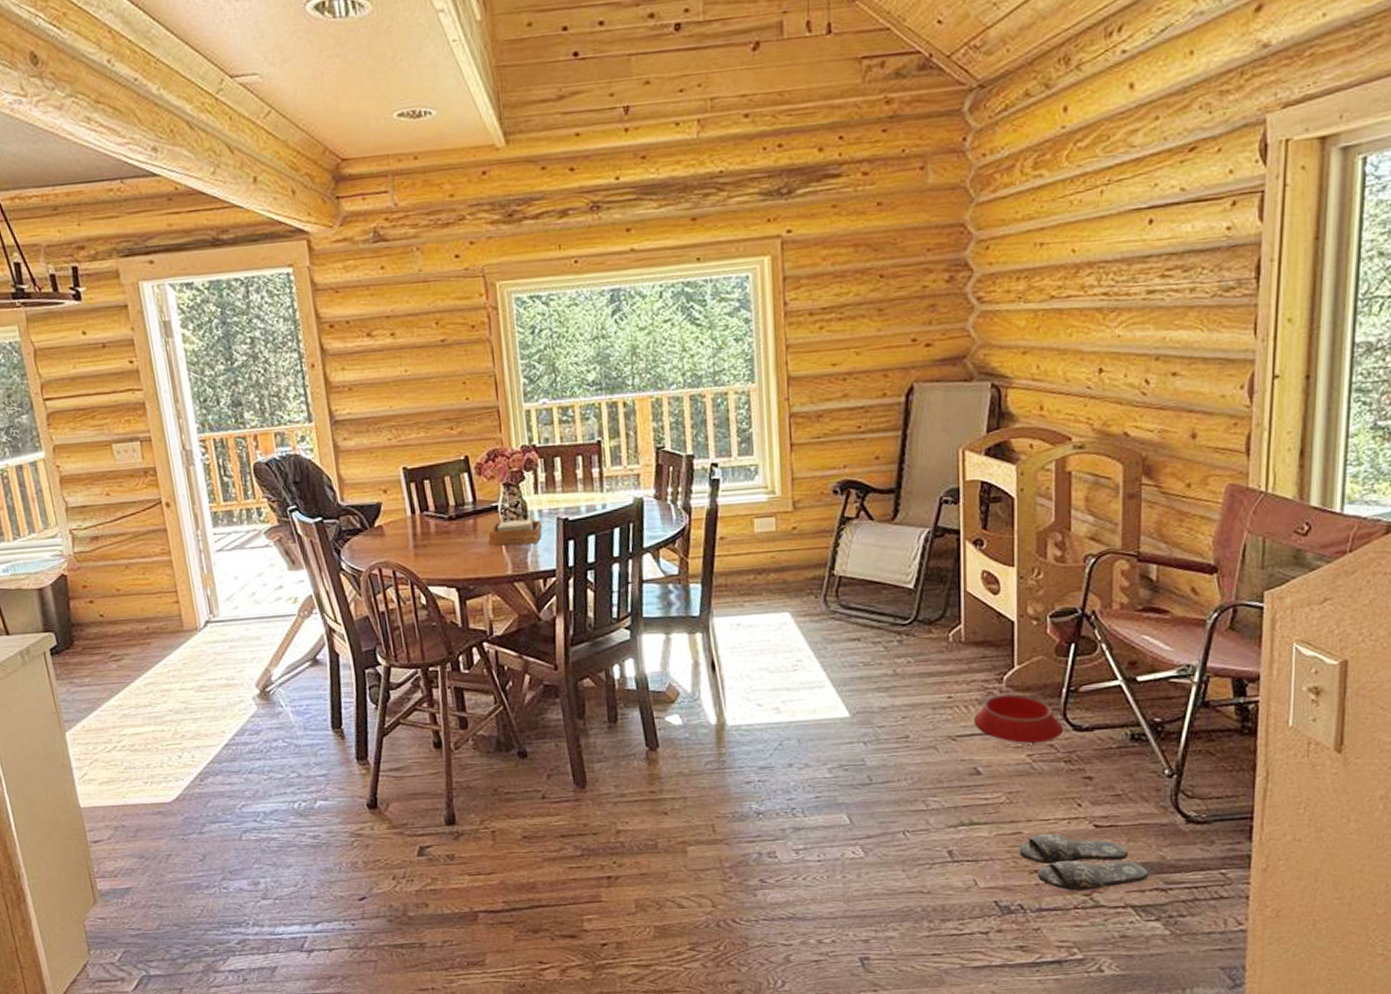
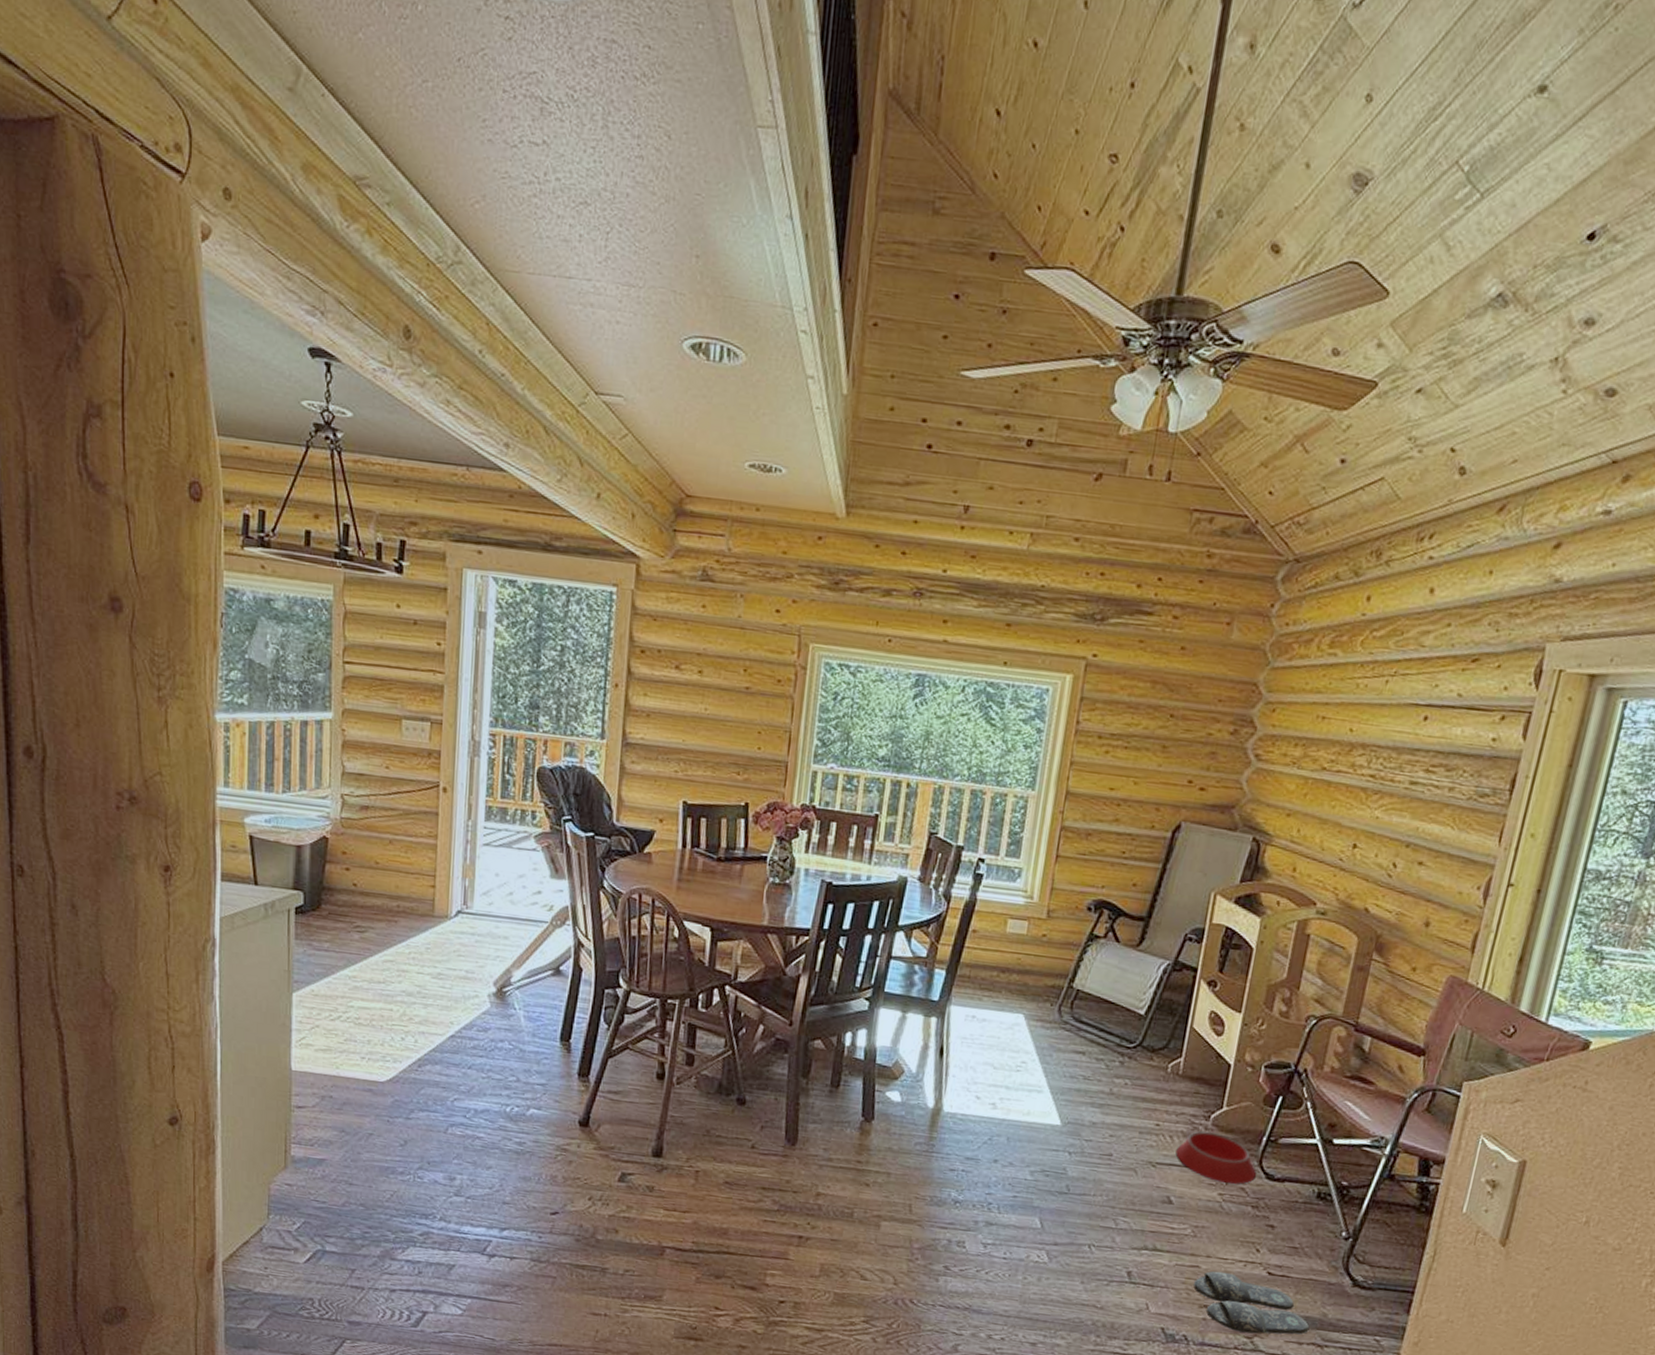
napkin holder: present [488,519,543,546] -> none [751,872,806,901]

